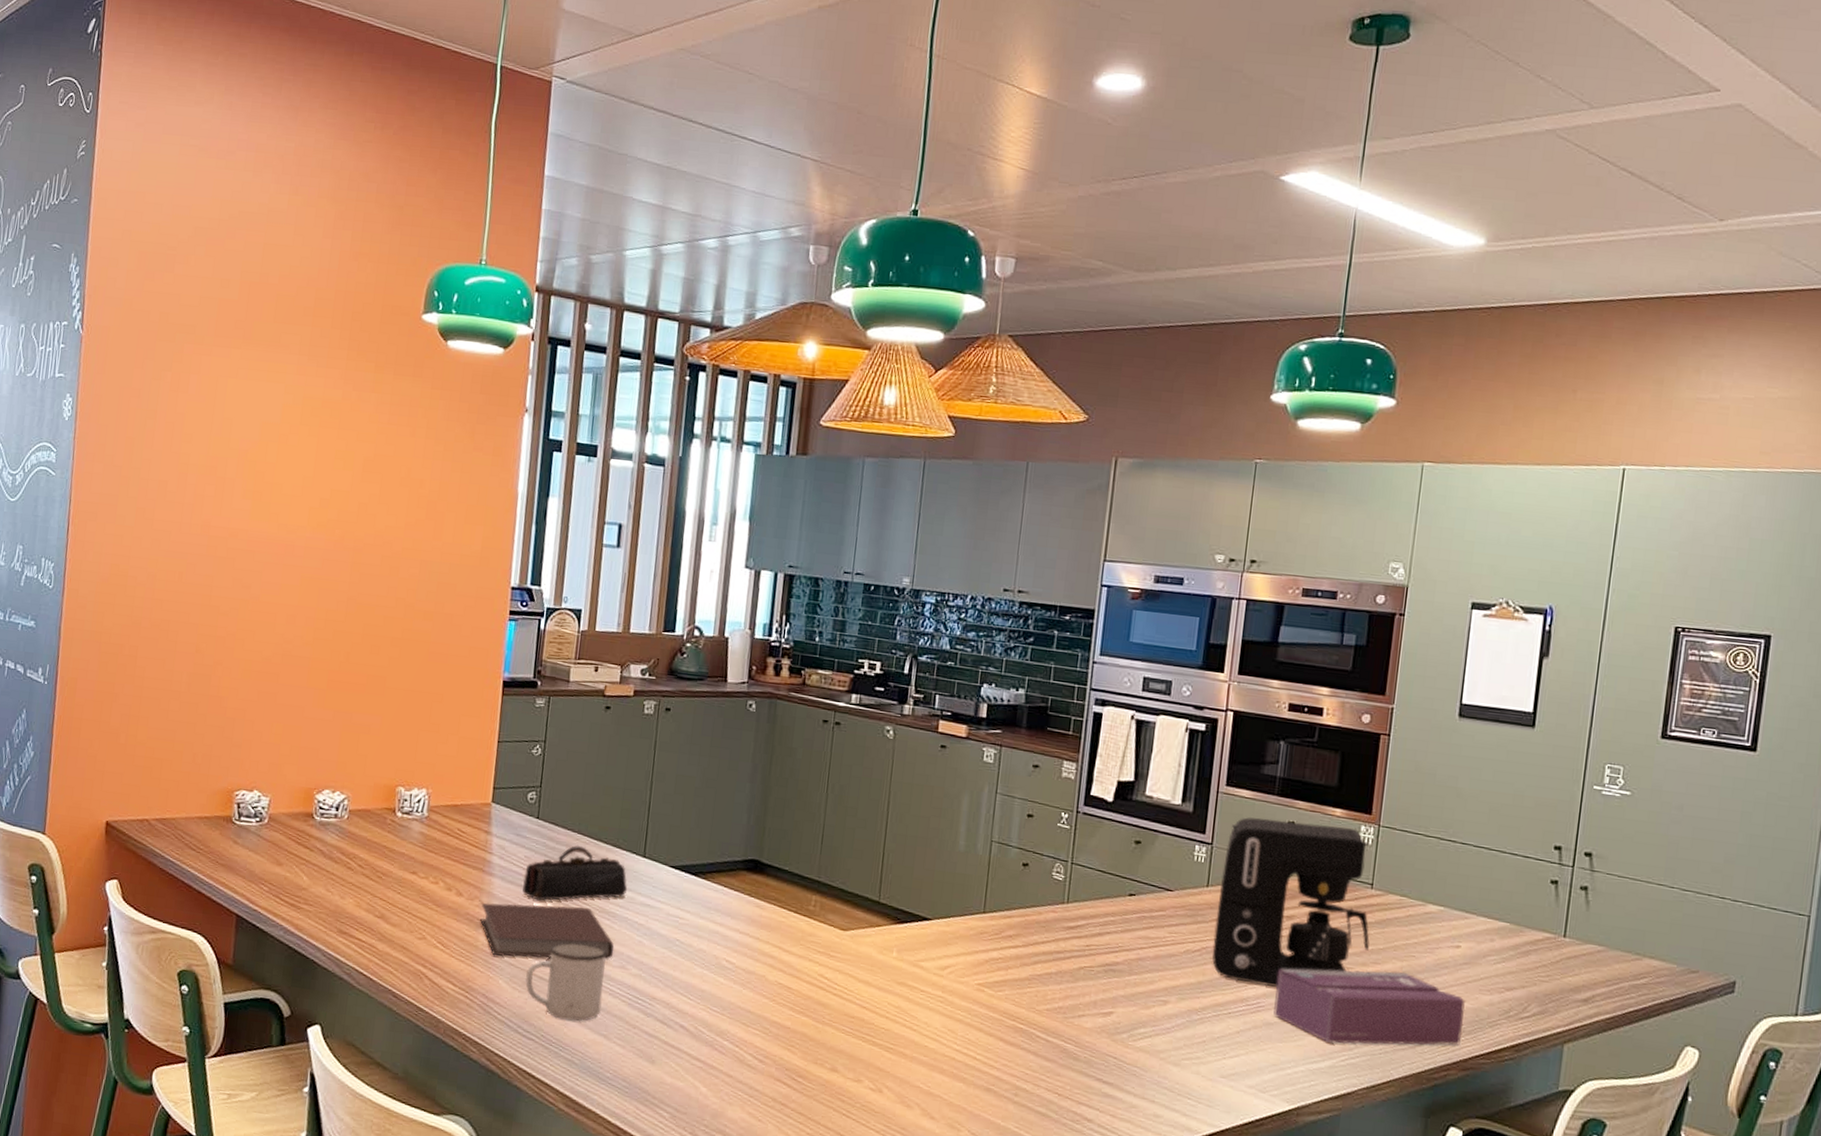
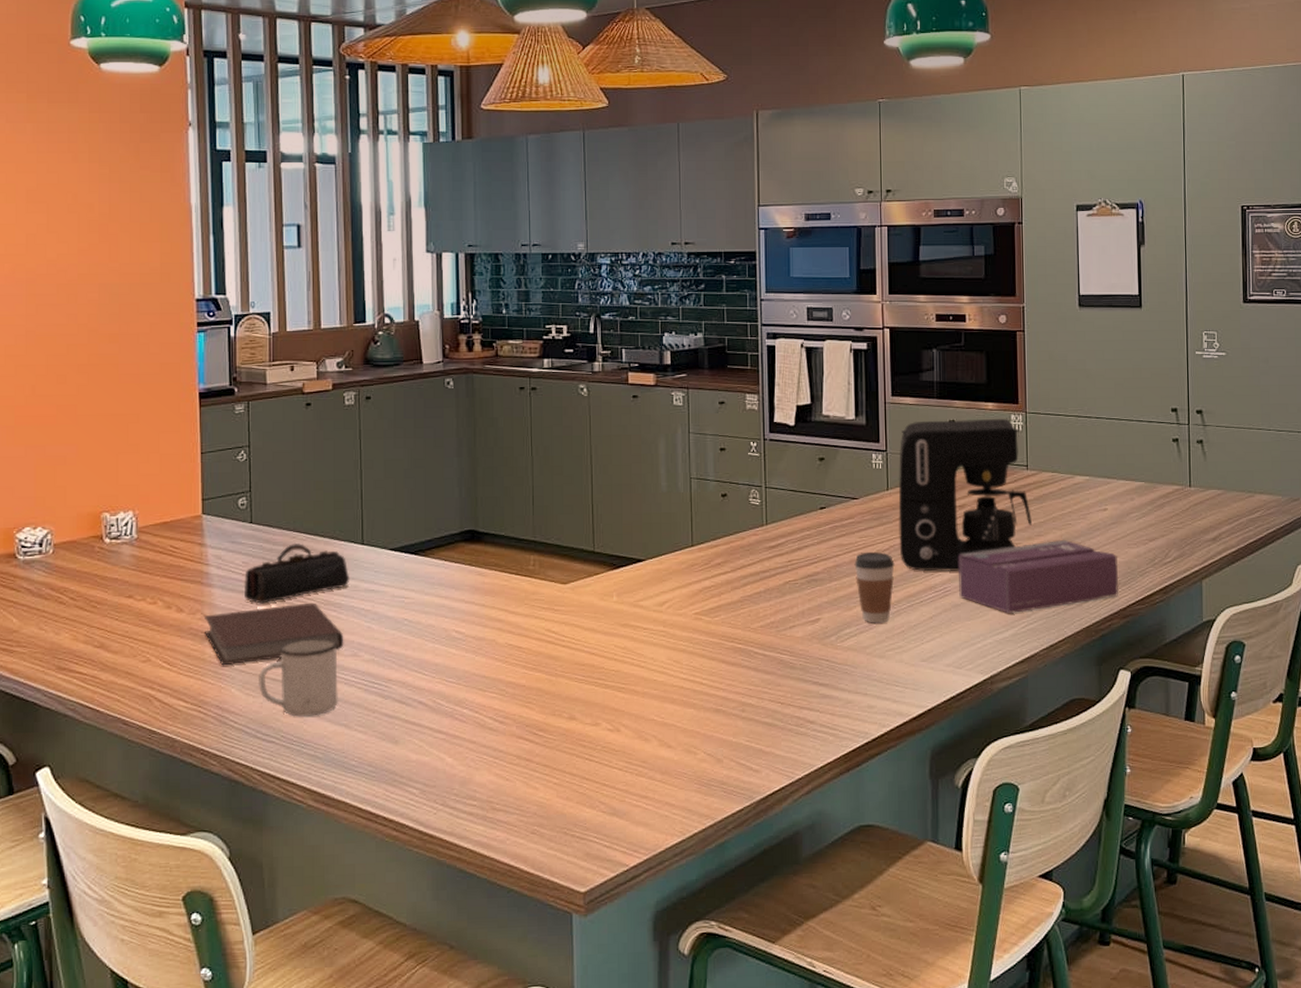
coffee cup: none [1158,949,1205,1029] -> present [854,551,895,623]

